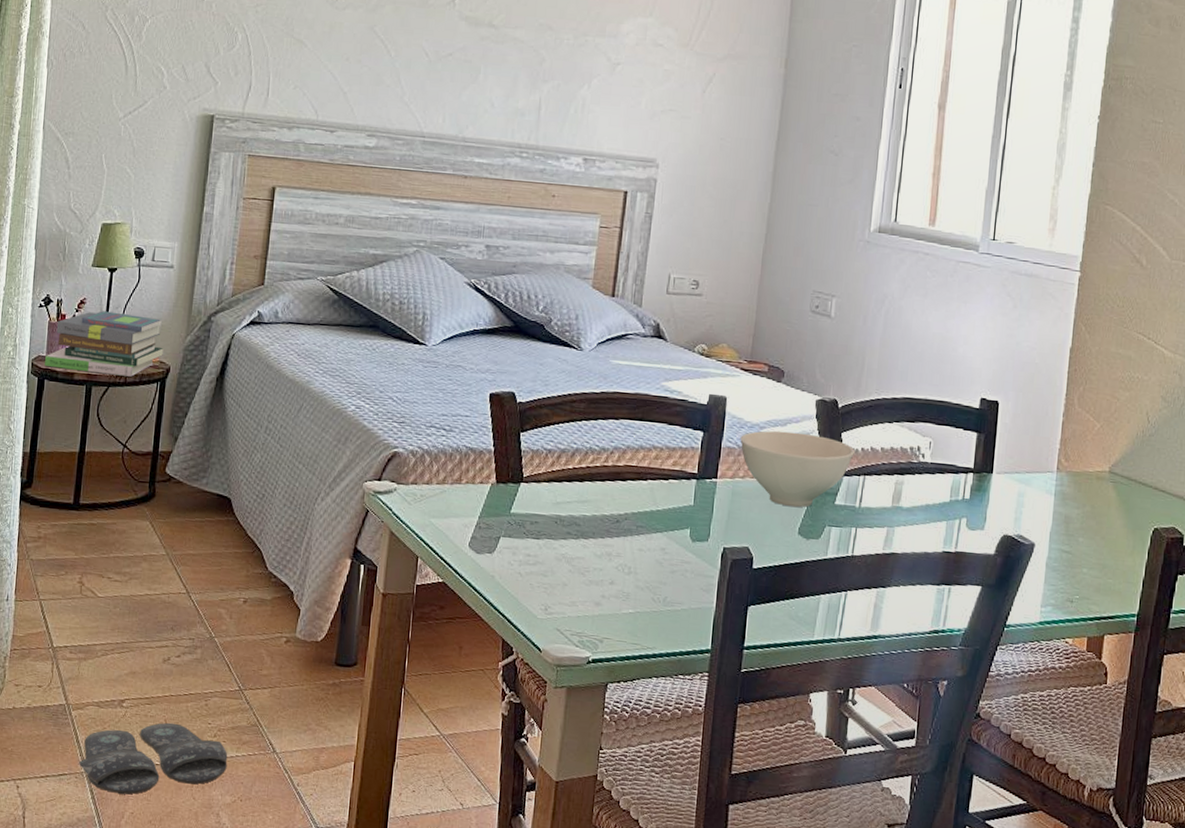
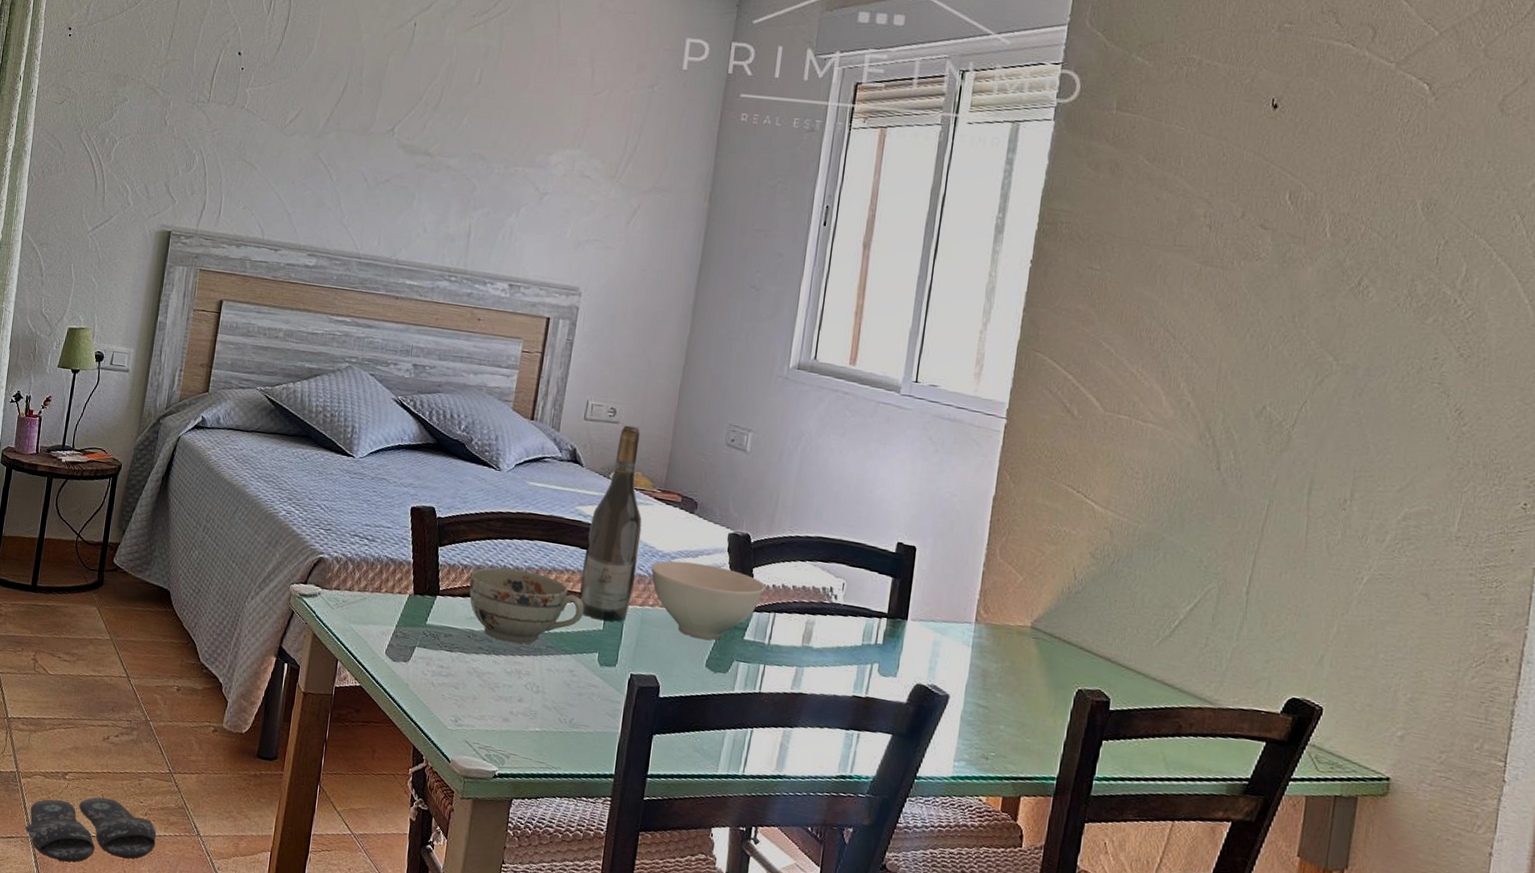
books: present [45,311,163,377] -> none [13,408,117,471]
teacup: none [554,449,675,526] -> present [469,567,585,644]
wine bottle: none [668,297,730,496] -> present [579,425,642,622]

